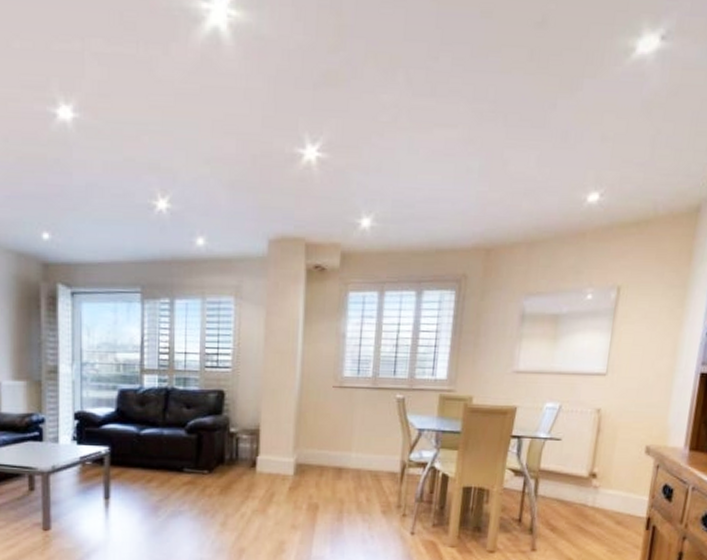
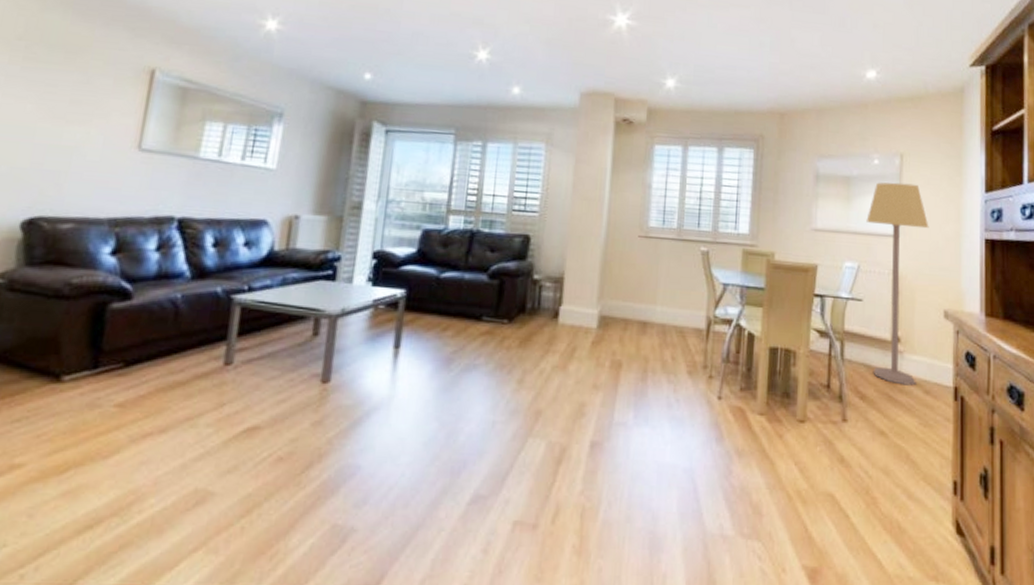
lamp: none [566,318,641,517] -> present [866,182,929,386]

